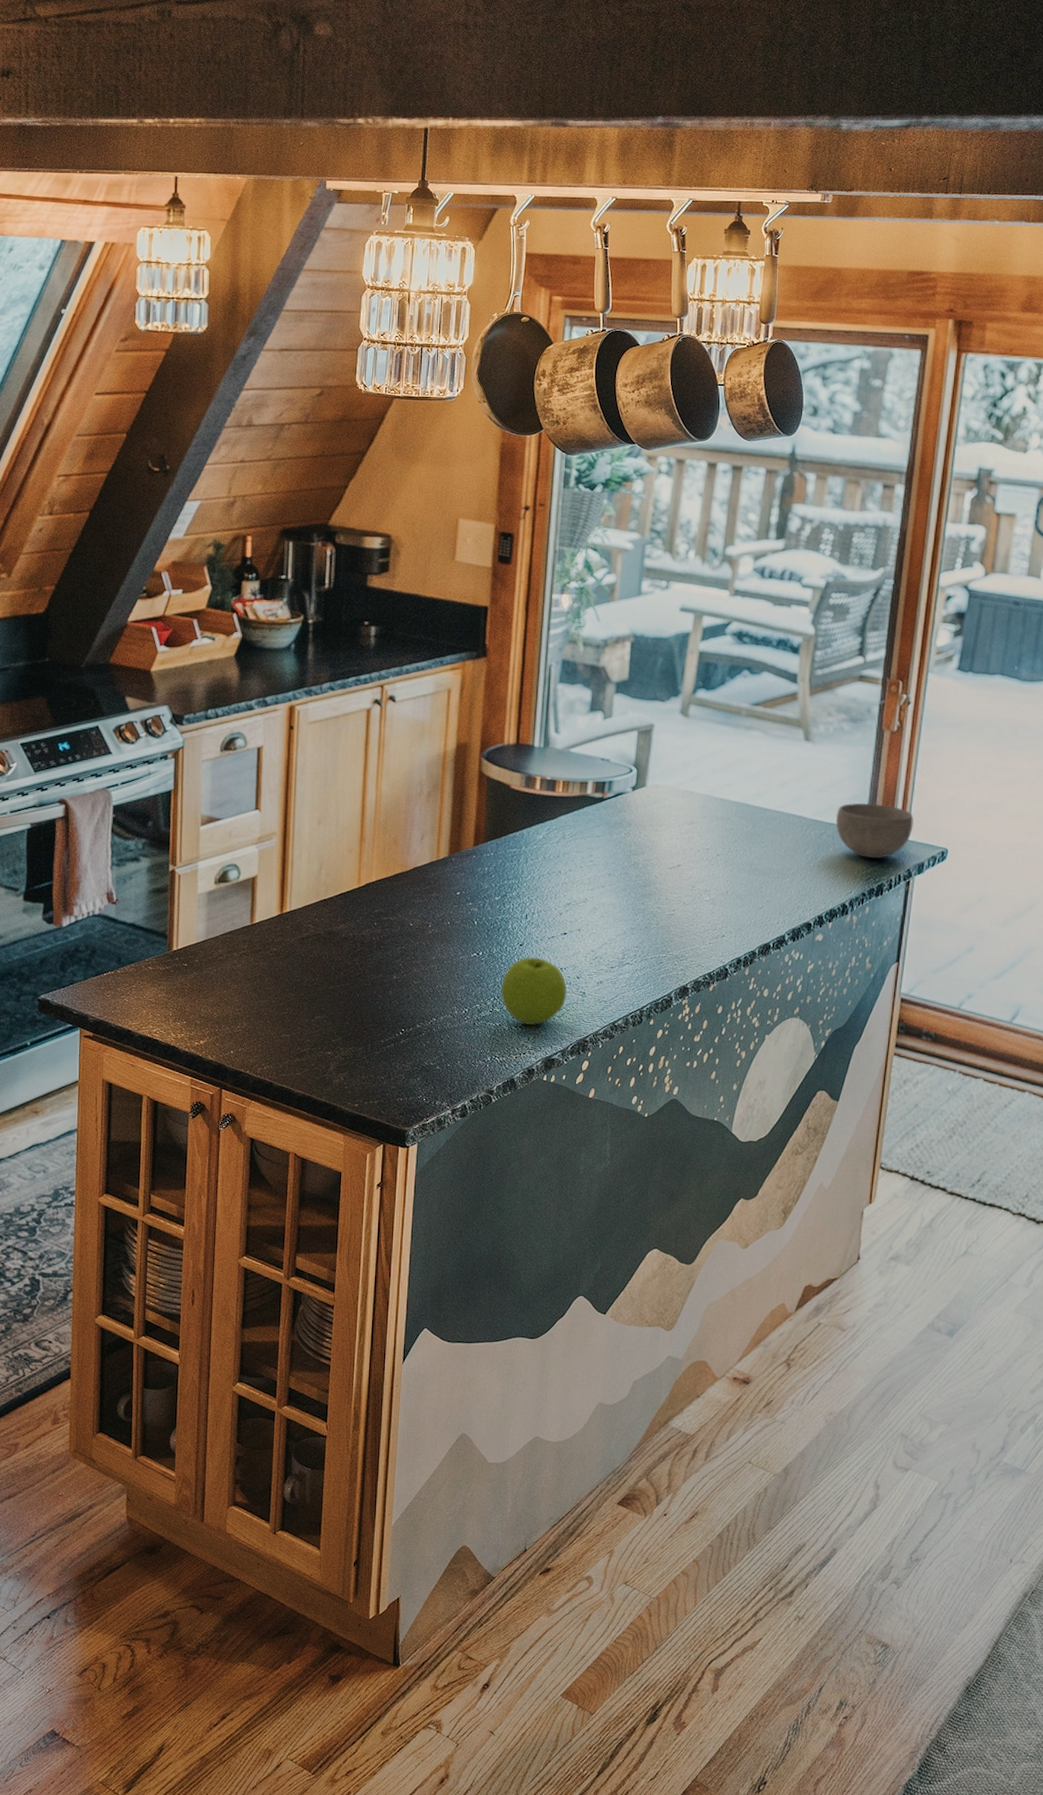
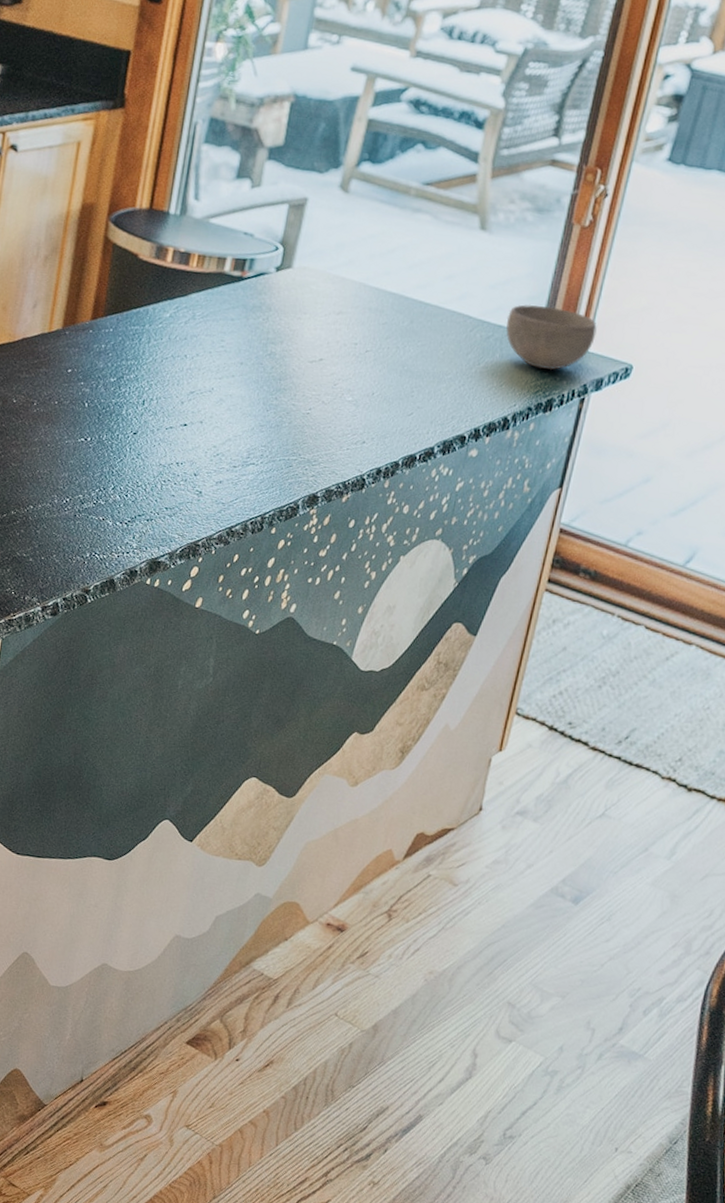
apple: present [500,957,567,1026] -> none [107,447,182,524]

